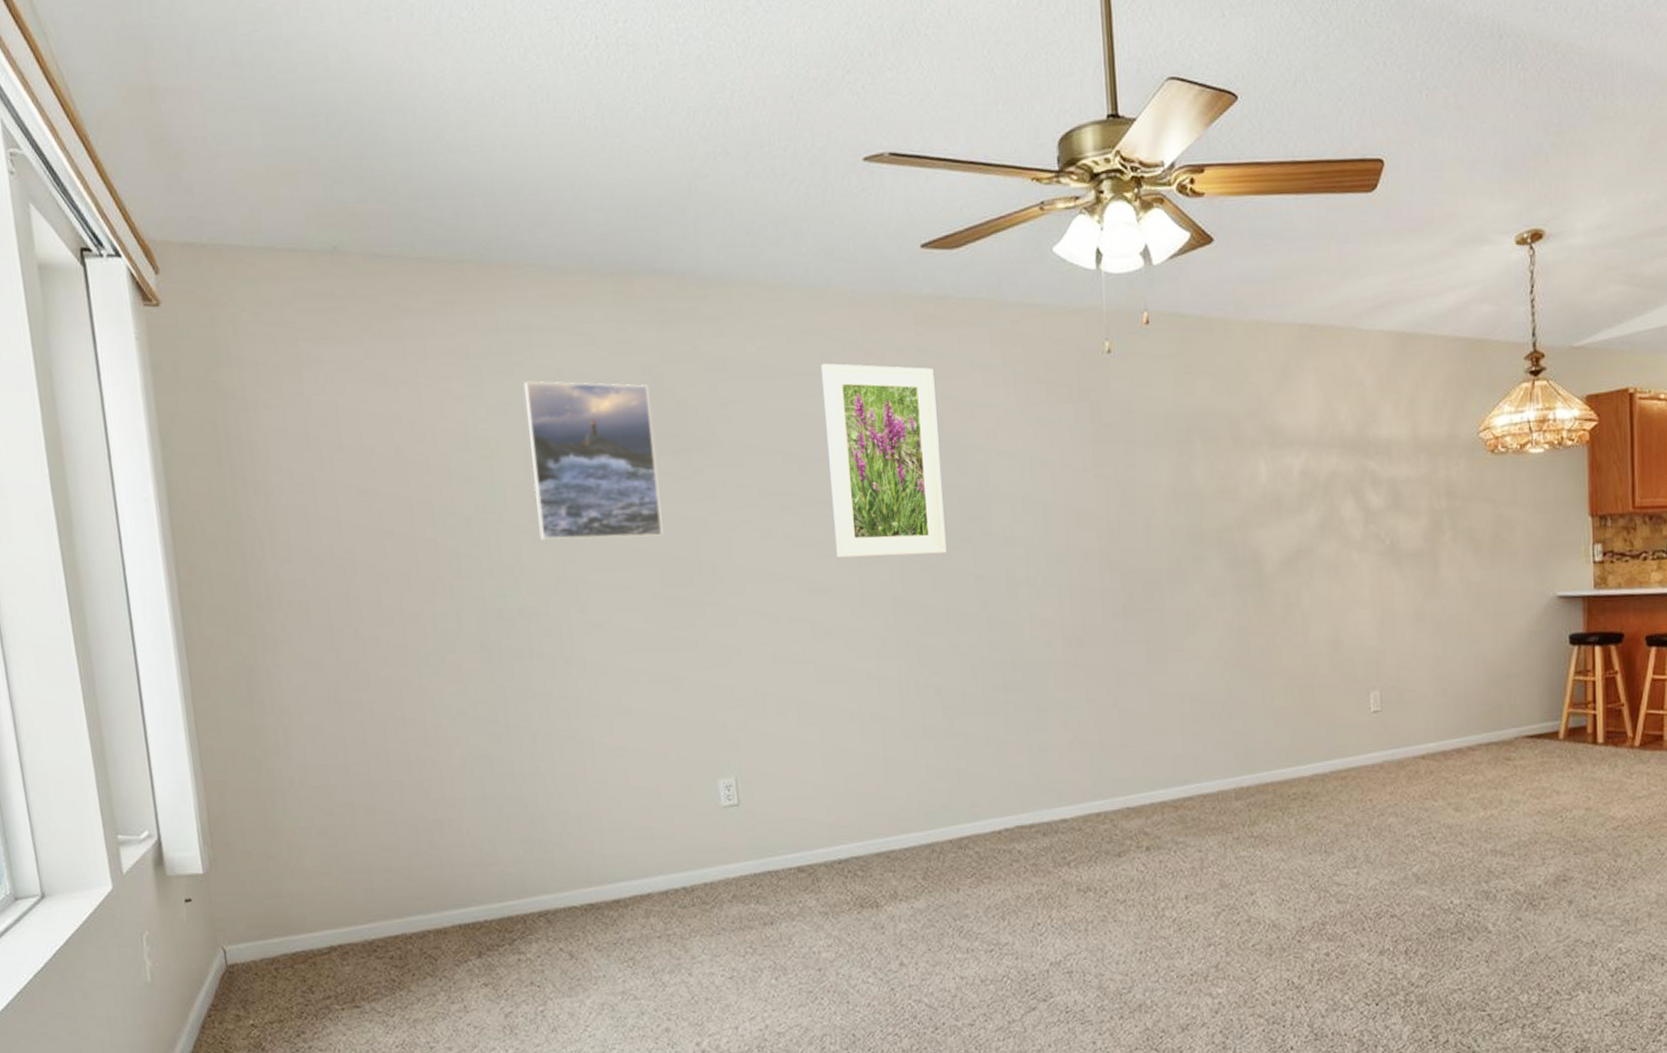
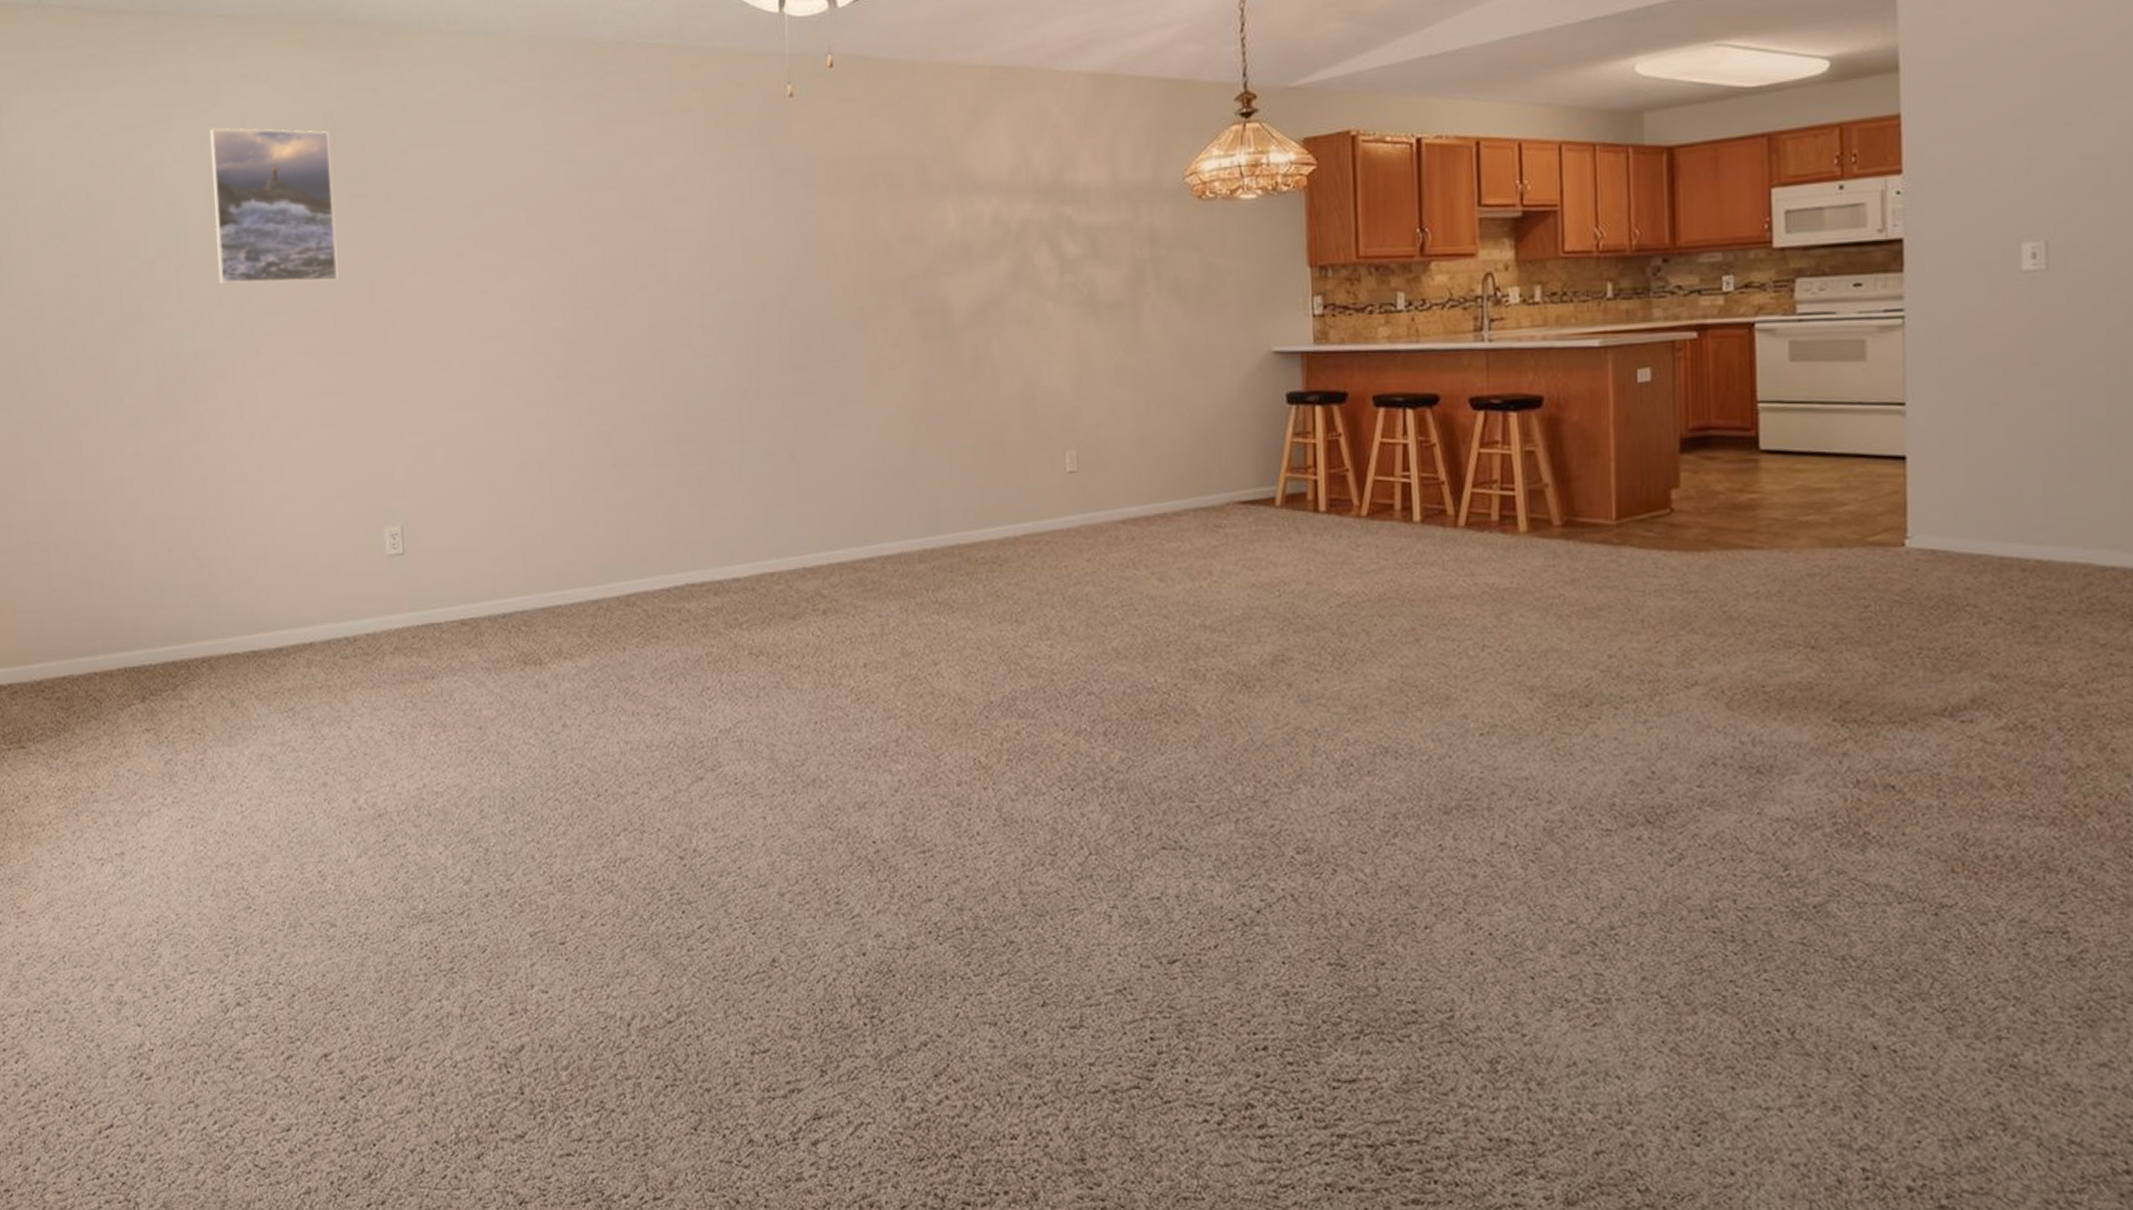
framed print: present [820,363,947,558] -> none [498,108,621,304]

